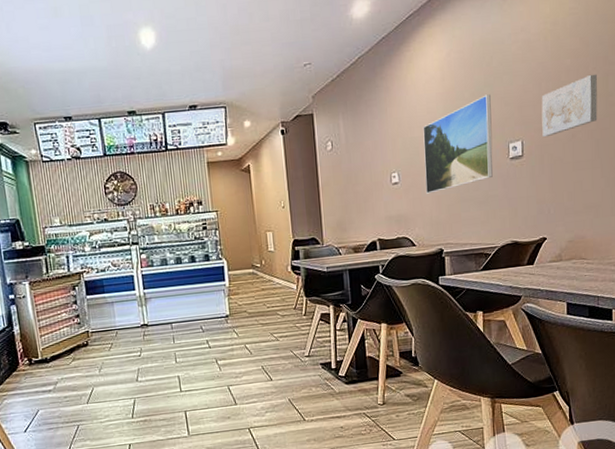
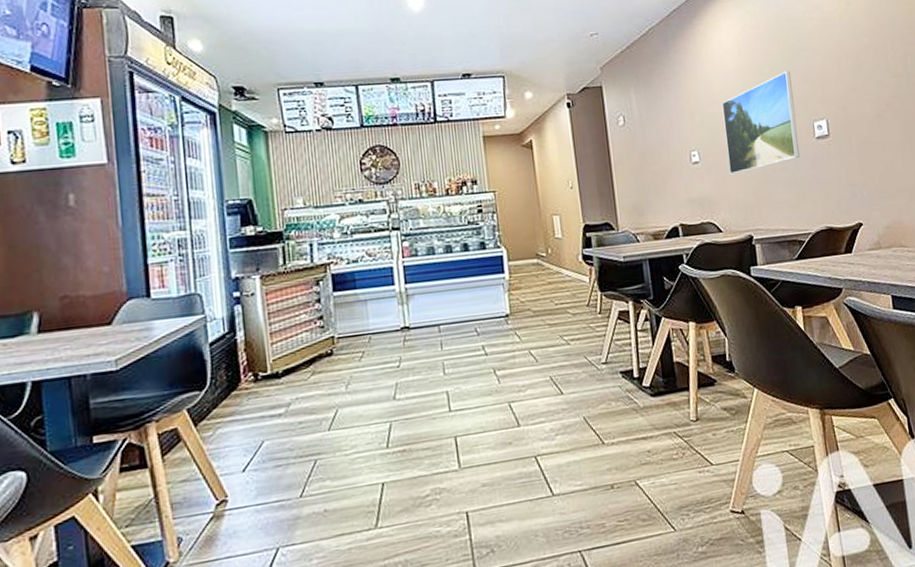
wall art: present [541,74,598,138] -> none [842,53,901,117]

